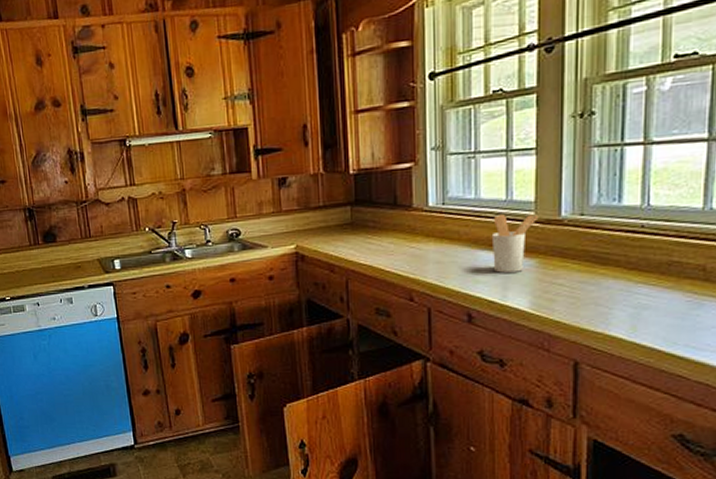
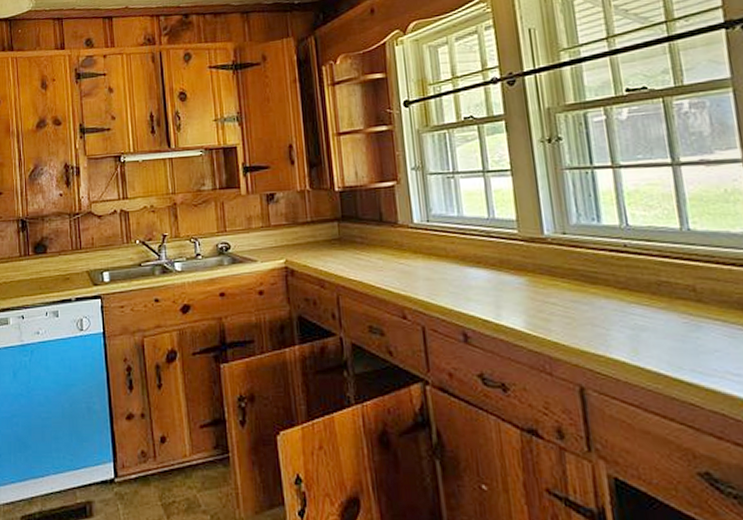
utensil holder: present [491,214,539,273] -> none [478,232,523,291]

